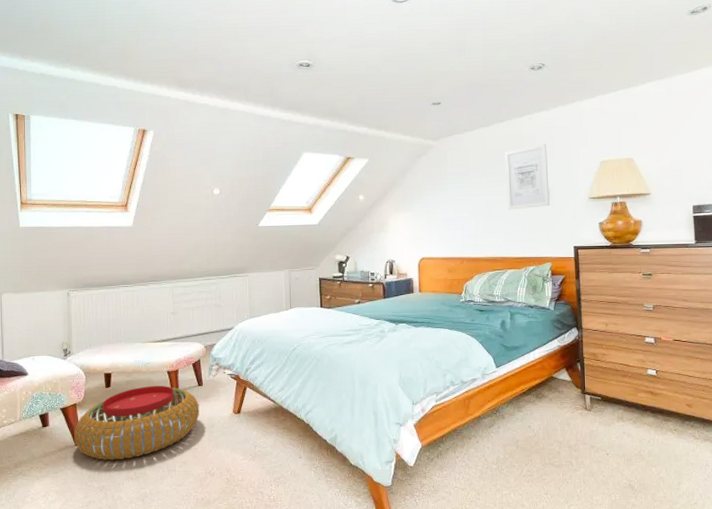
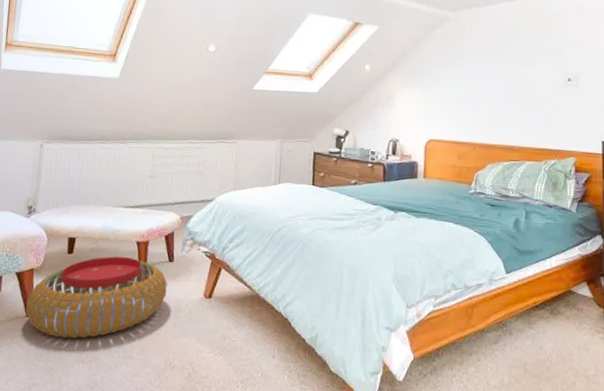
wall art: present [504,143,550,210] -> none [528,24,577,95]

